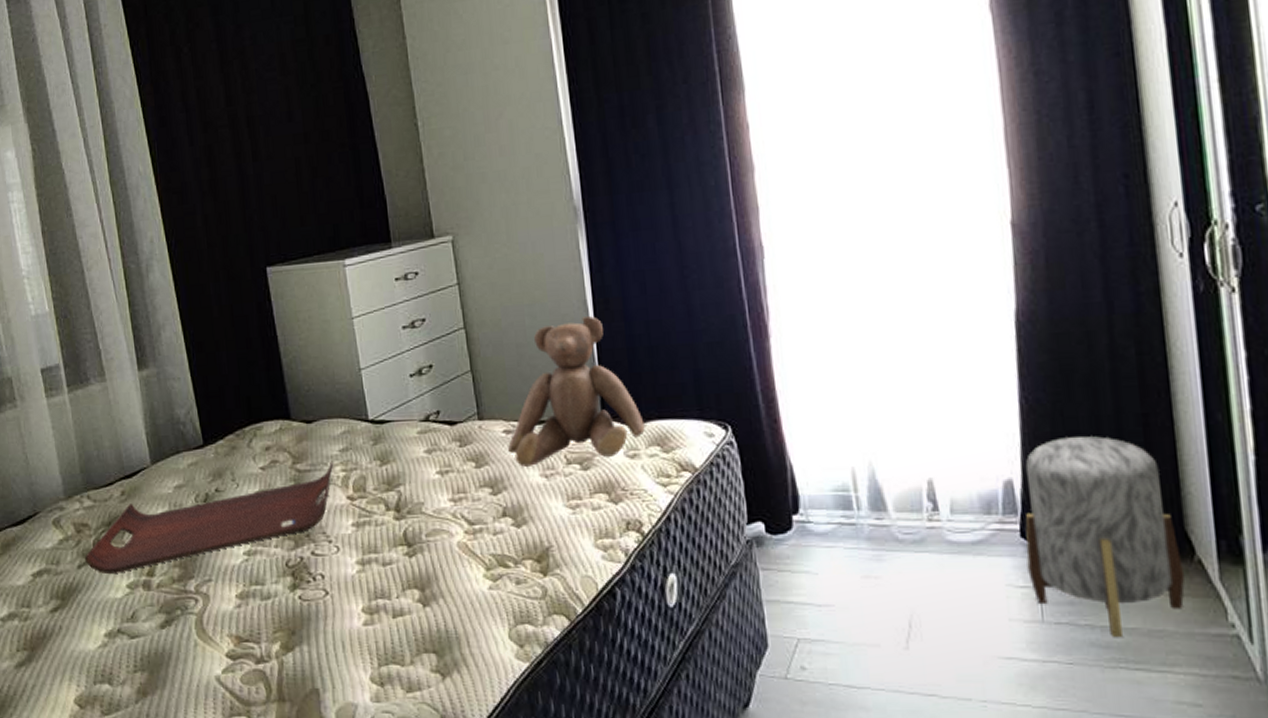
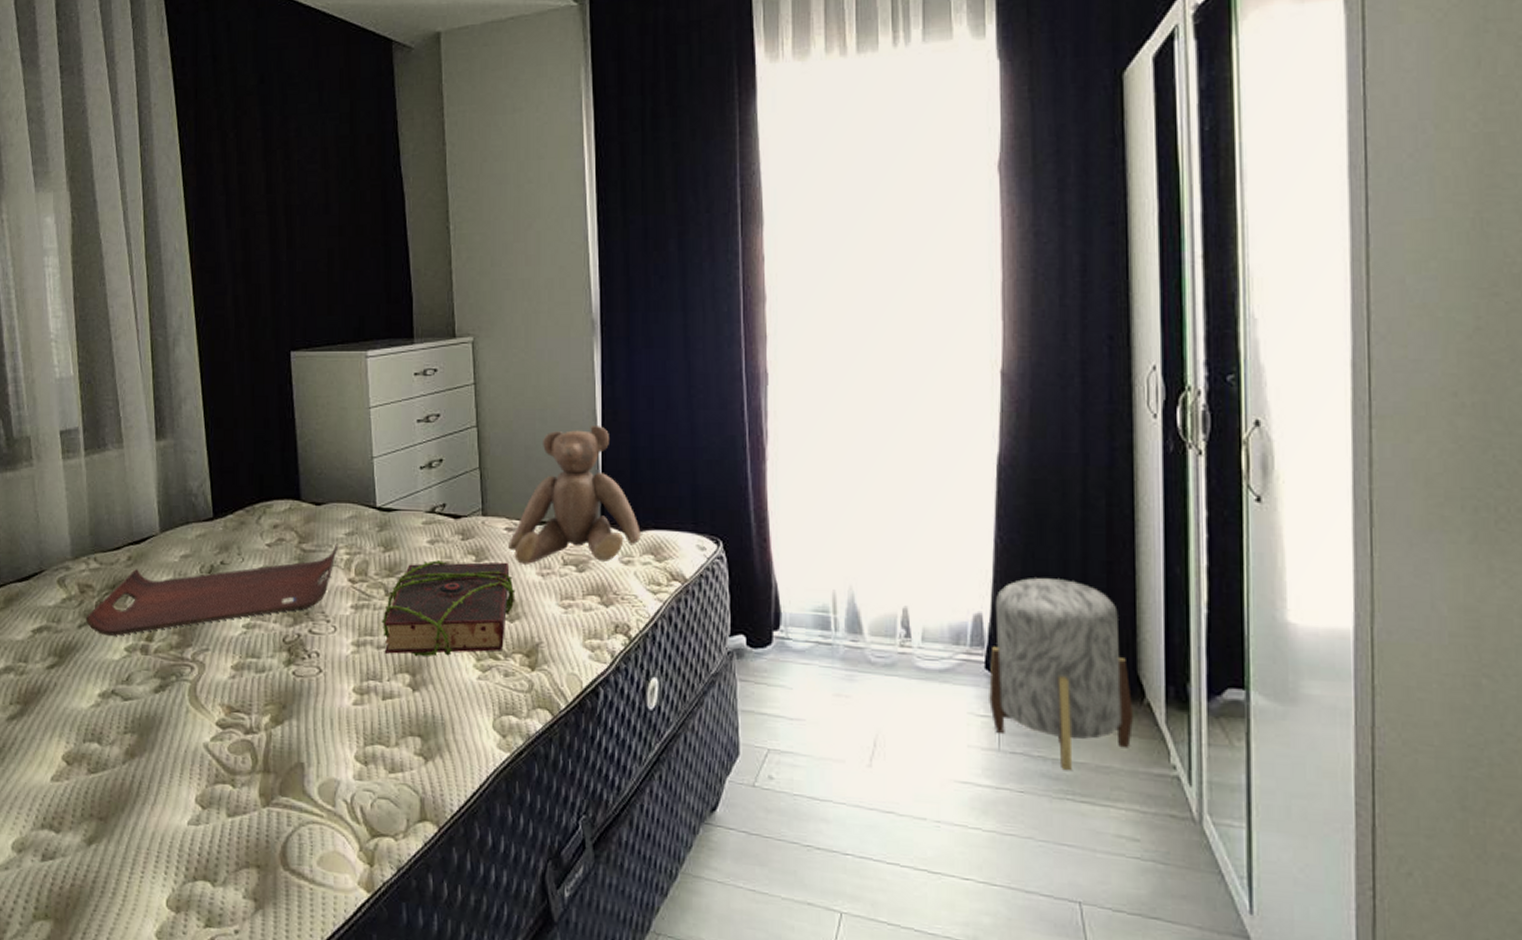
book: none [384,466,521,571] -> present [381,559,515,657]

